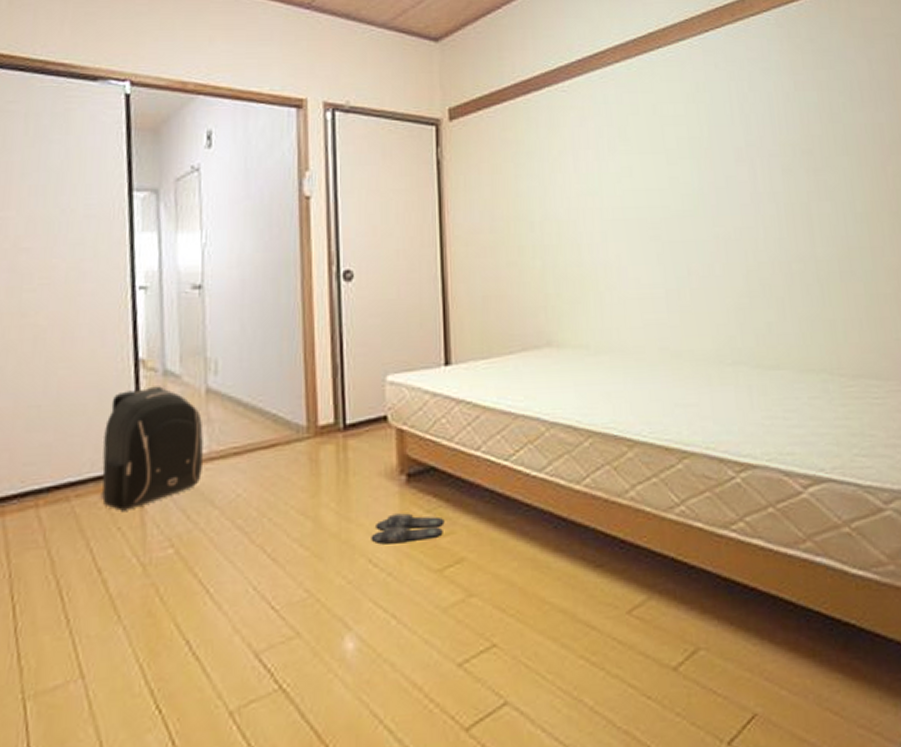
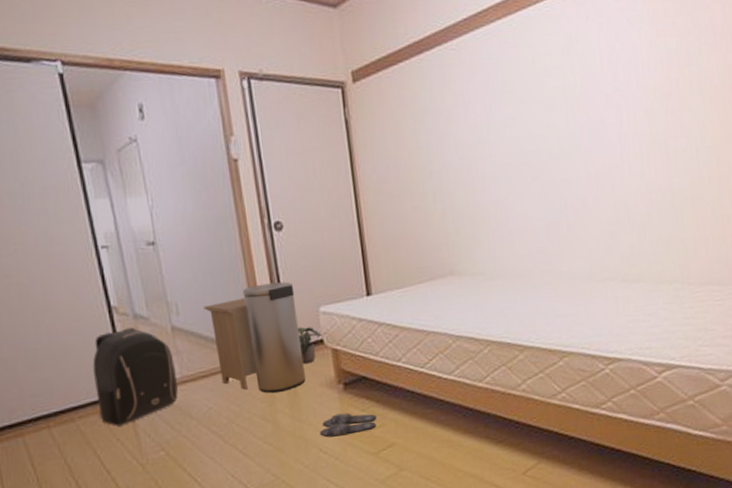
nightstand: none [248,358,302,474] -> present [203,298,257,390]
pedal bin: none [296,342,360,481] -> present [242,281,306,393]
potted plant: none [357,398,387,445] -> present [297,327,323,364]

